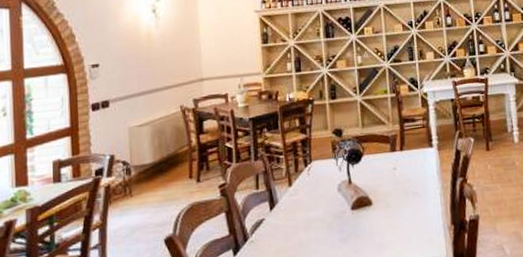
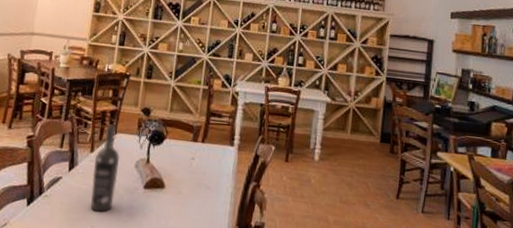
wine bottle: none [295,153,324,246] -> present [90,124,120,212]

